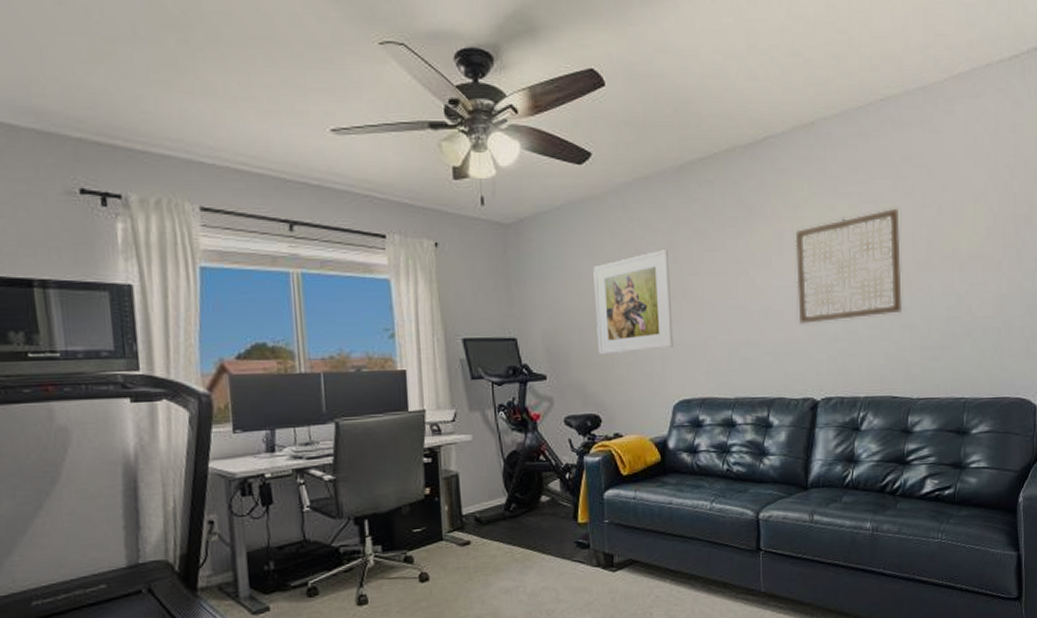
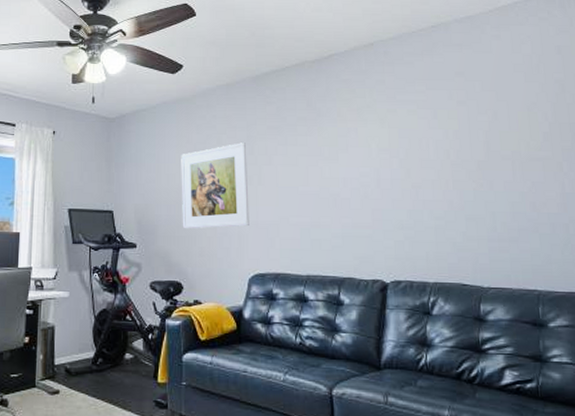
wall art: present [795,208,903,325] -> none [359,114,466,212]

